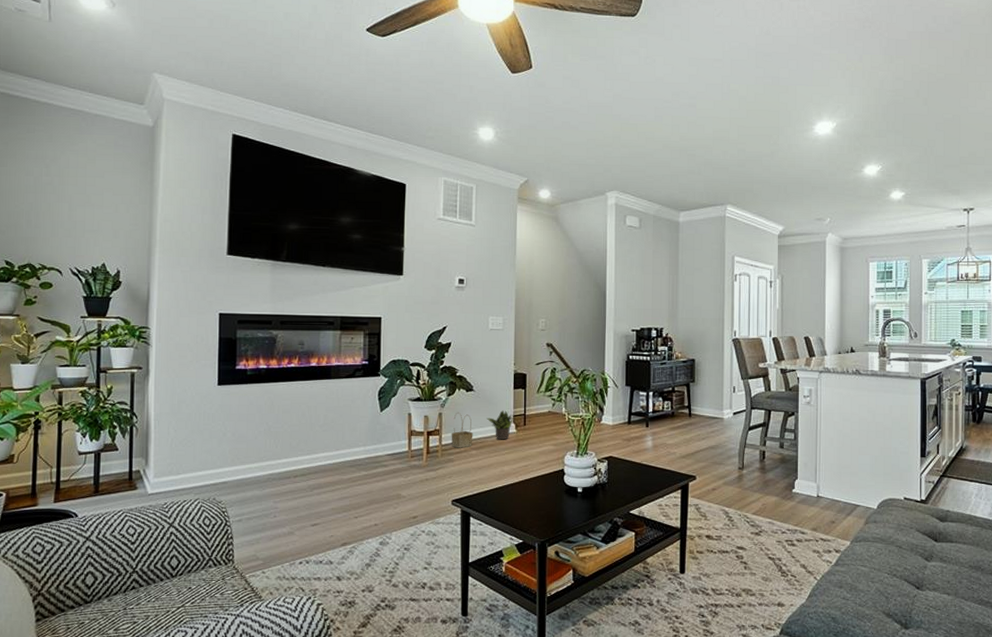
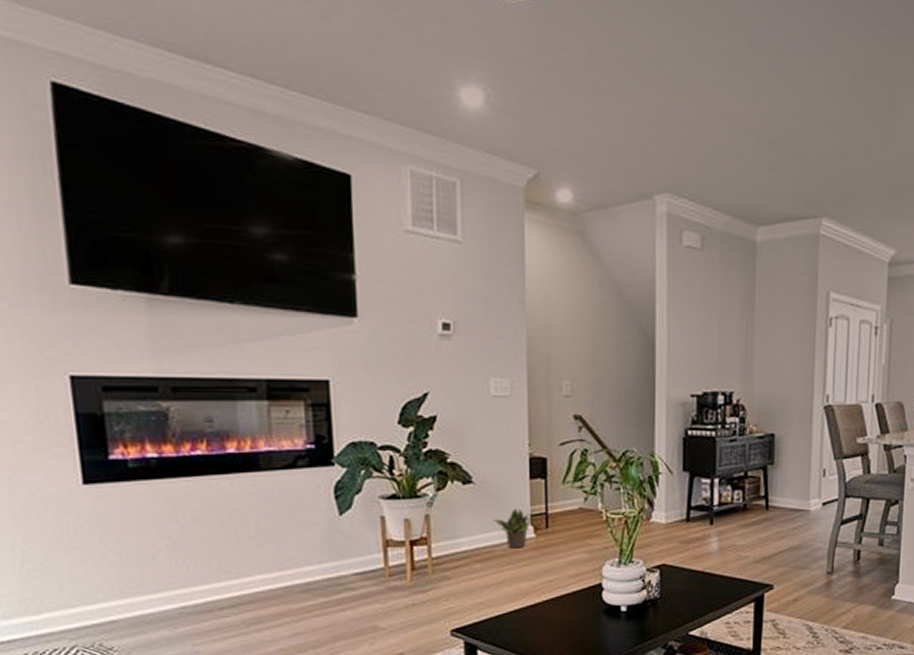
basket: present [451,412,473,448] -> none [444,512,476,562]

